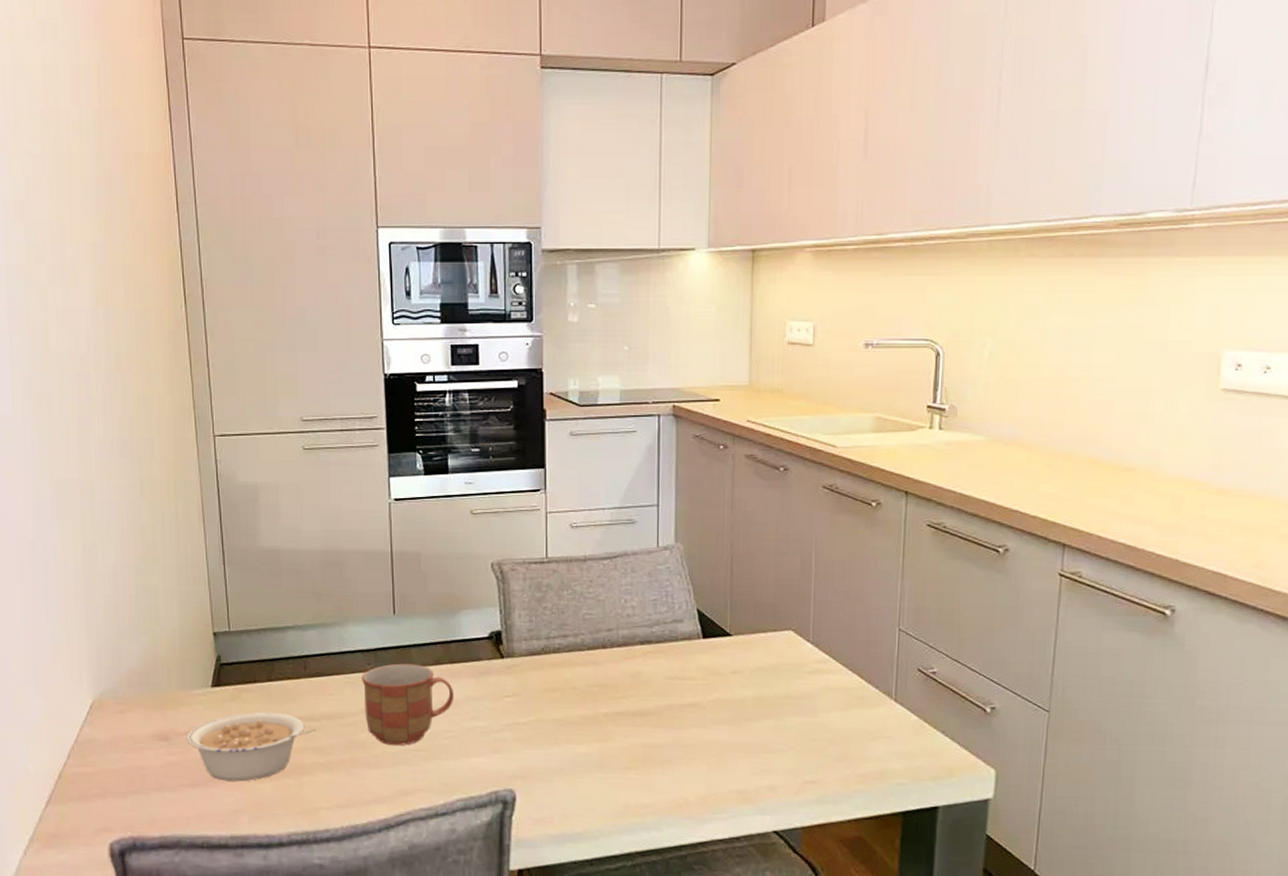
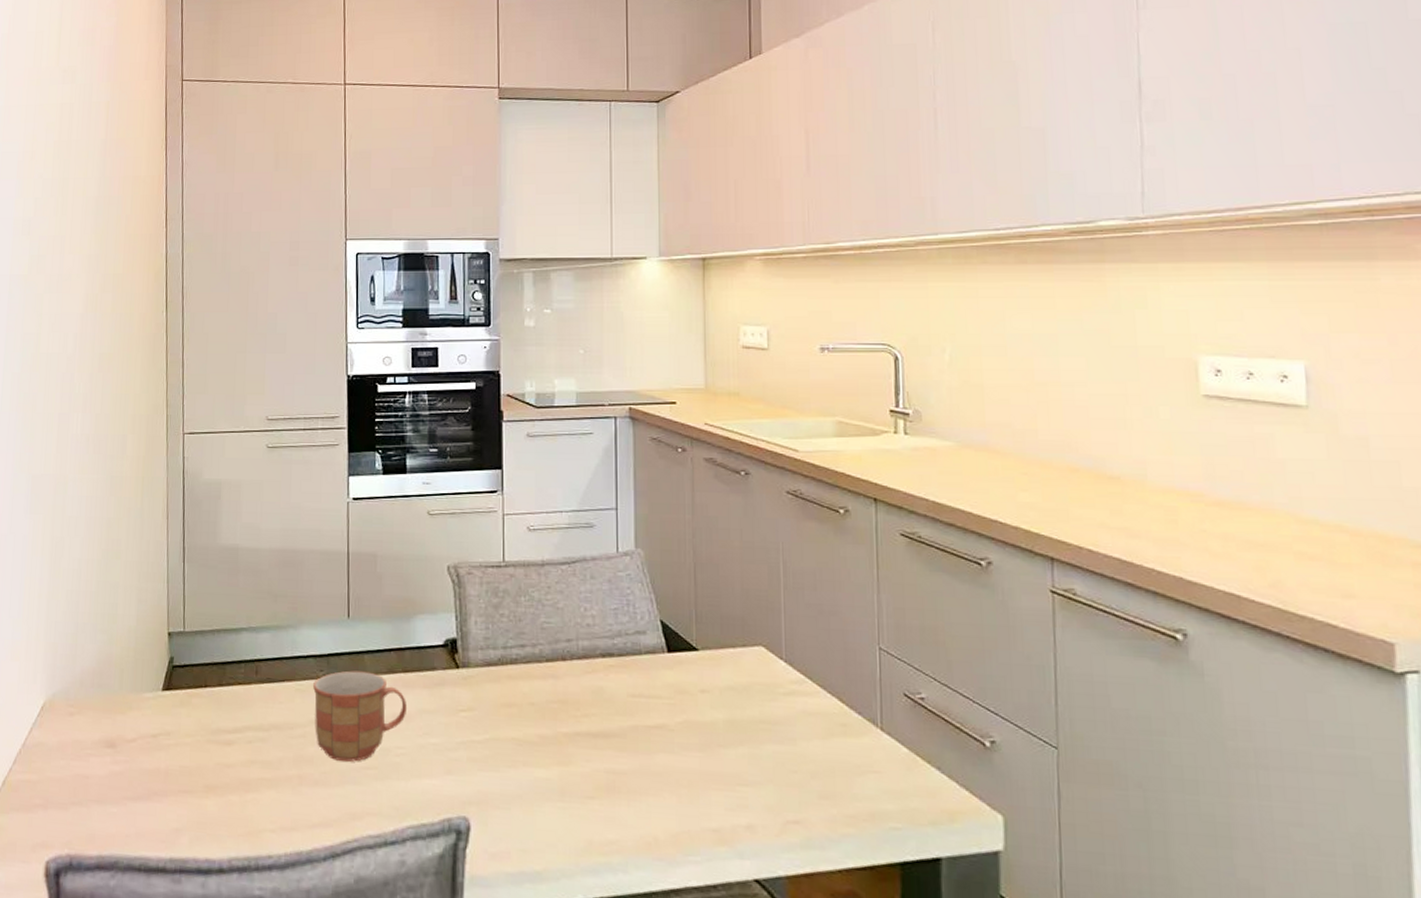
legume: present [186,712,315,782] -> none [132,719,263,797]

